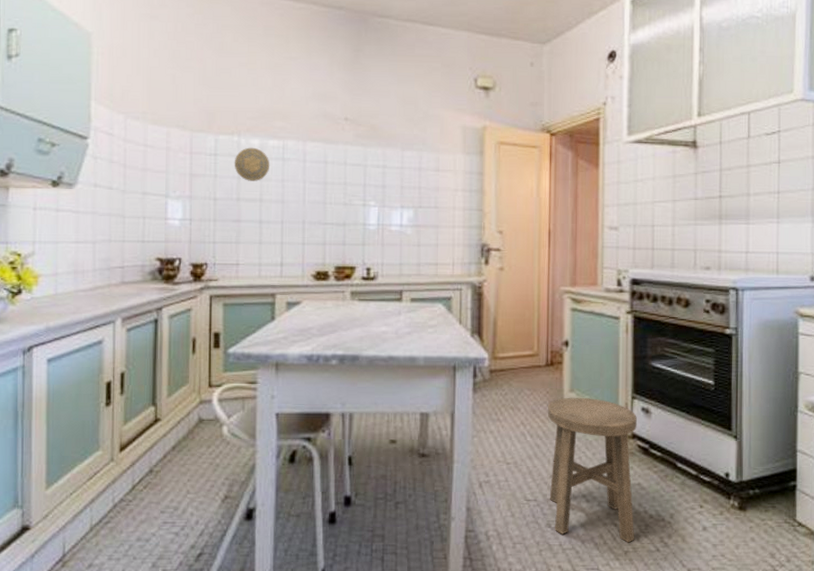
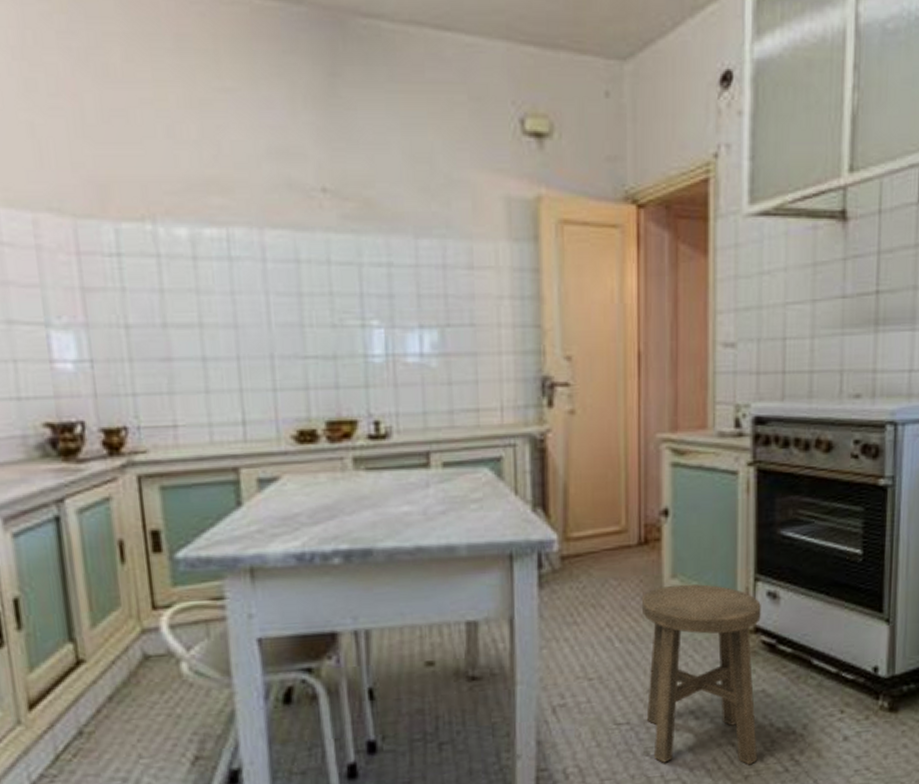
decorative plate: present [234,147,270,181] -> none [150,240,210,296]

